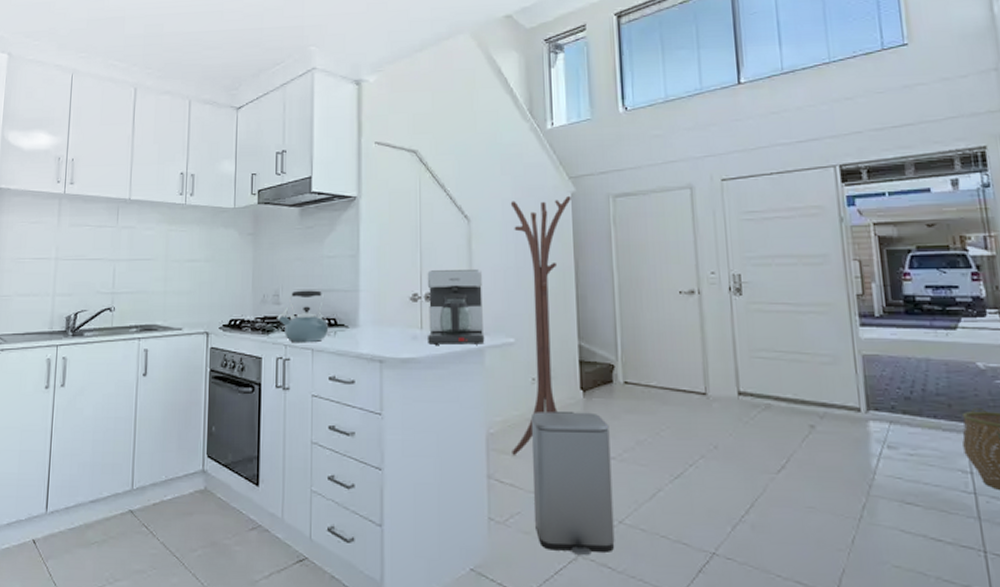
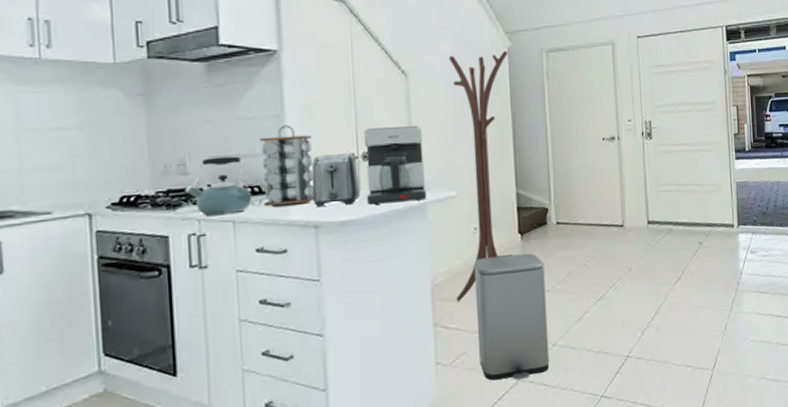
spice rack: none [337,264,382,340] -> present [259,125,315,207]
toaster: none [379,294,422,343] -> present [311,153,361,208]

